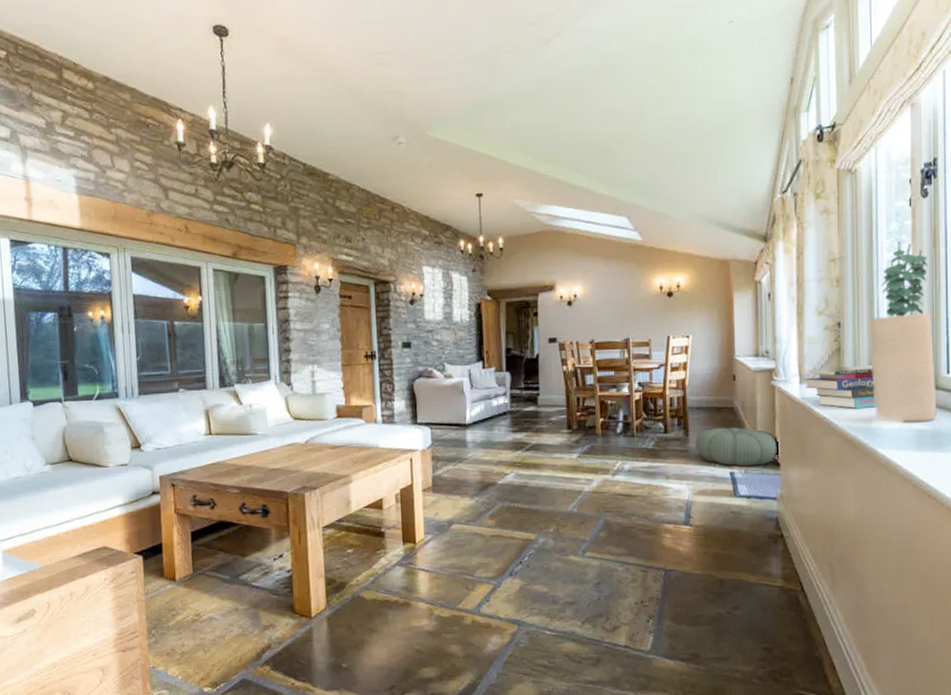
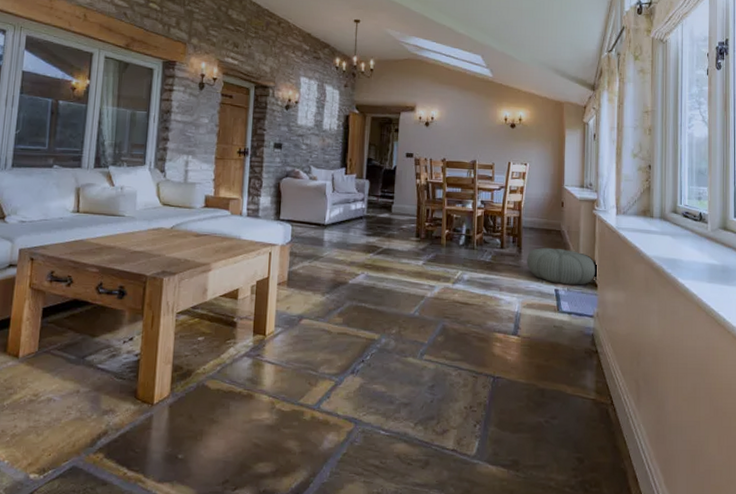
books: present [806,365,875,410] -> none [621,203,677,242]
vase: present [868,242,937,422] -> none [673,103,726,258]

